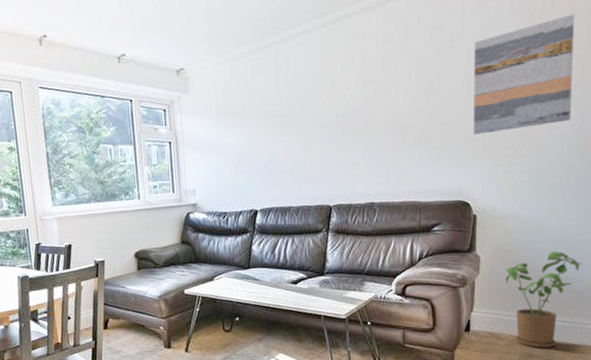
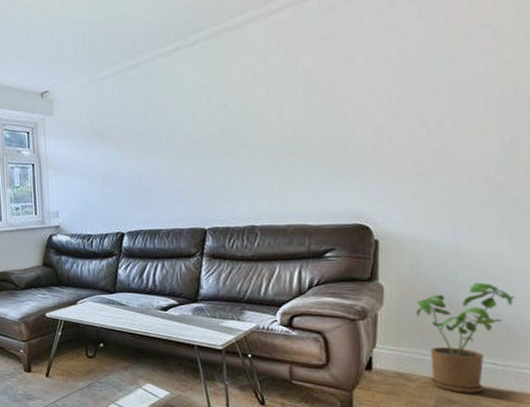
wall art: present [473,14,575,135] -> none [373,15,500,152]

